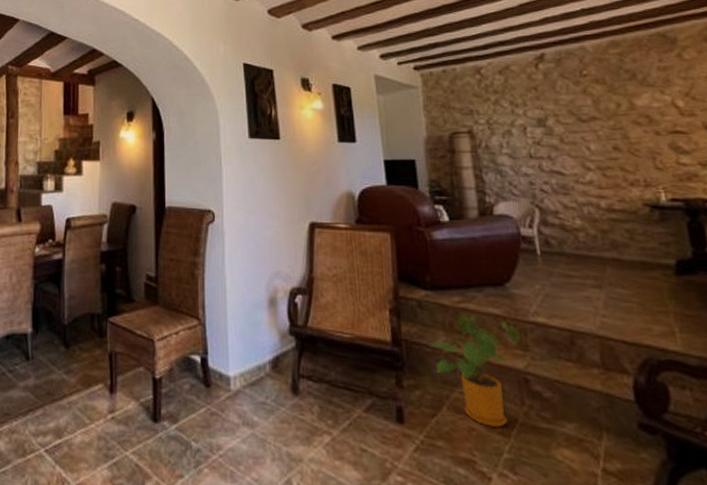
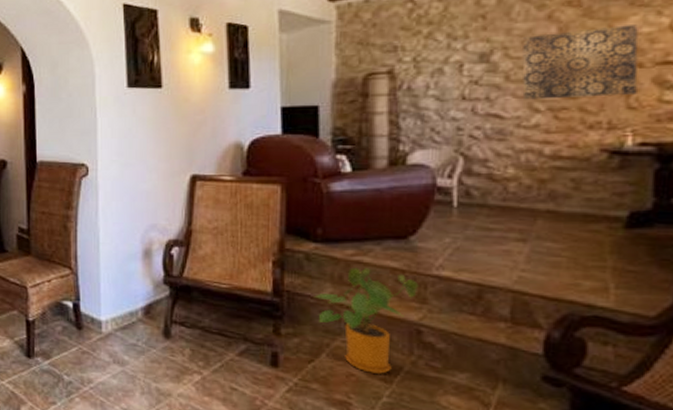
wall art: none [568,100,660,160] -> present [522,24,639,100]

